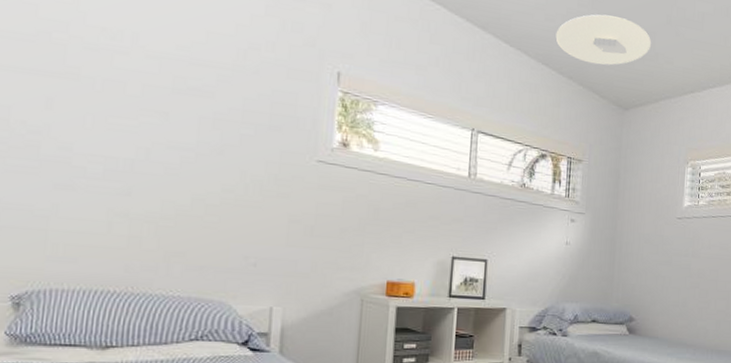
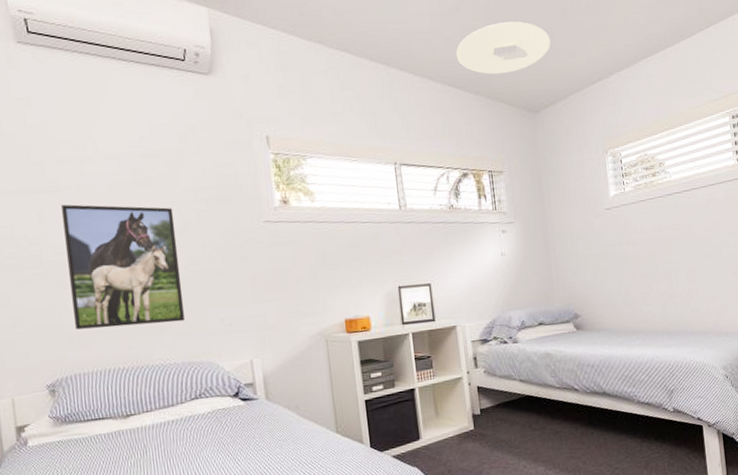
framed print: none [64,96,214,251] -> present [61,204,185,330]

